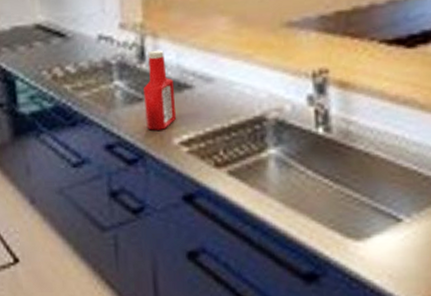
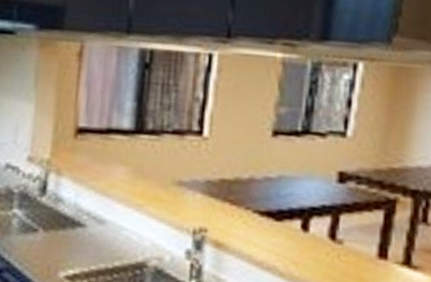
ketchup bottle: present [143,49,176,131] -> none [36,186,68,262]

